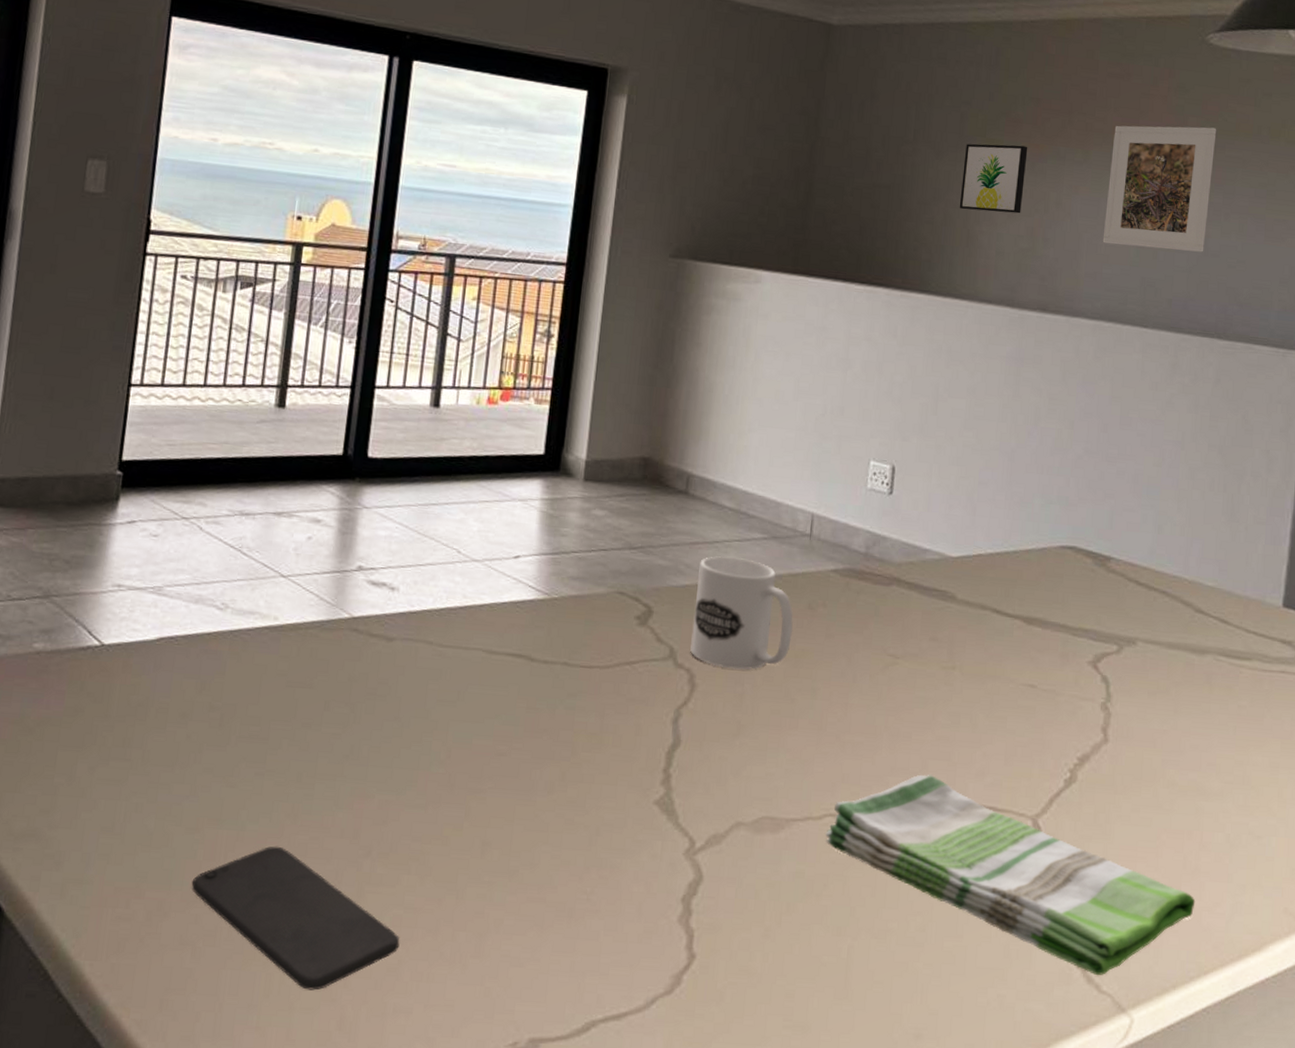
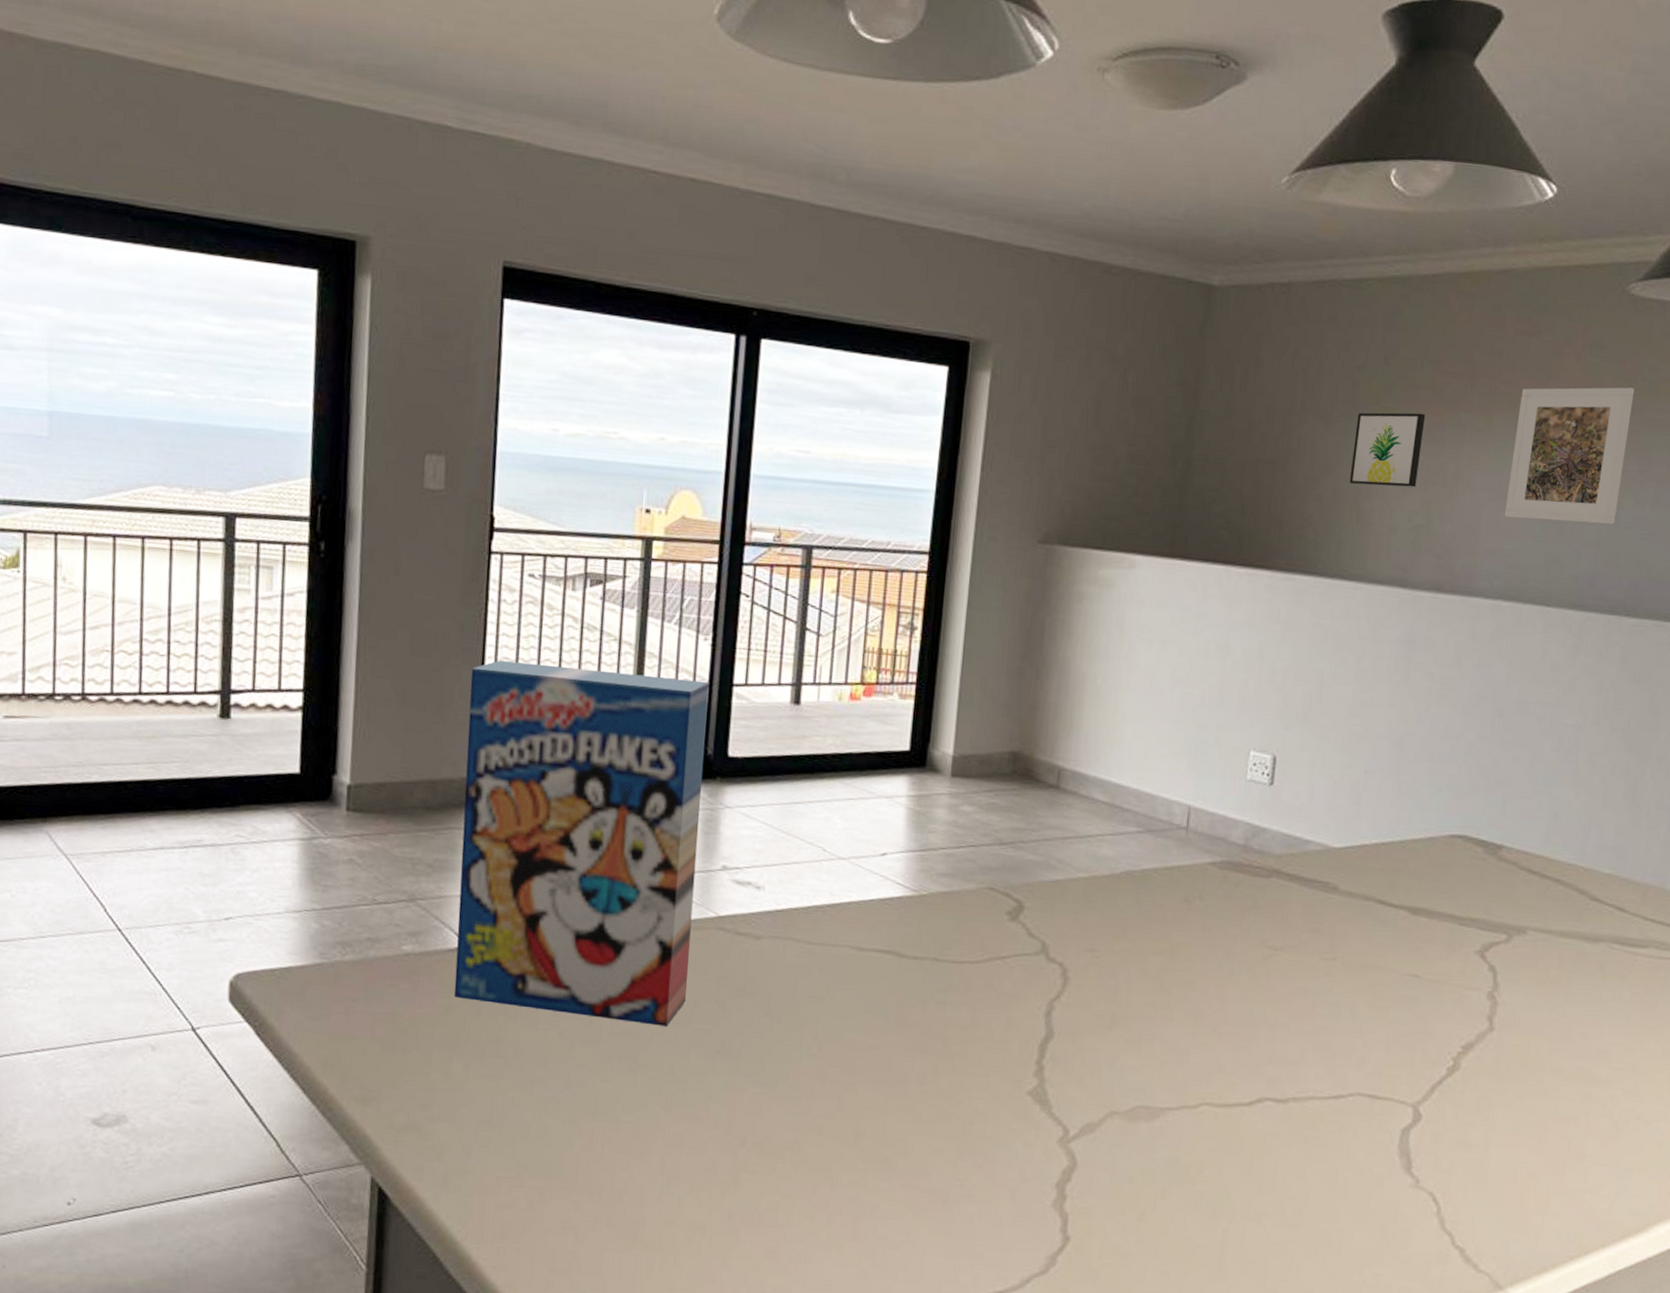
cereal box: none [83,358,352,730] -> present [454,659,709,1026]
smartphone: present [191,846,400,991] -> none [570,1137,777,1271]
mug: present [690,556,793,670] -> none [1063,850,1169,964]
dish towel: present [825,774,1196,976] -> none [1201,1064,1579,1256]

